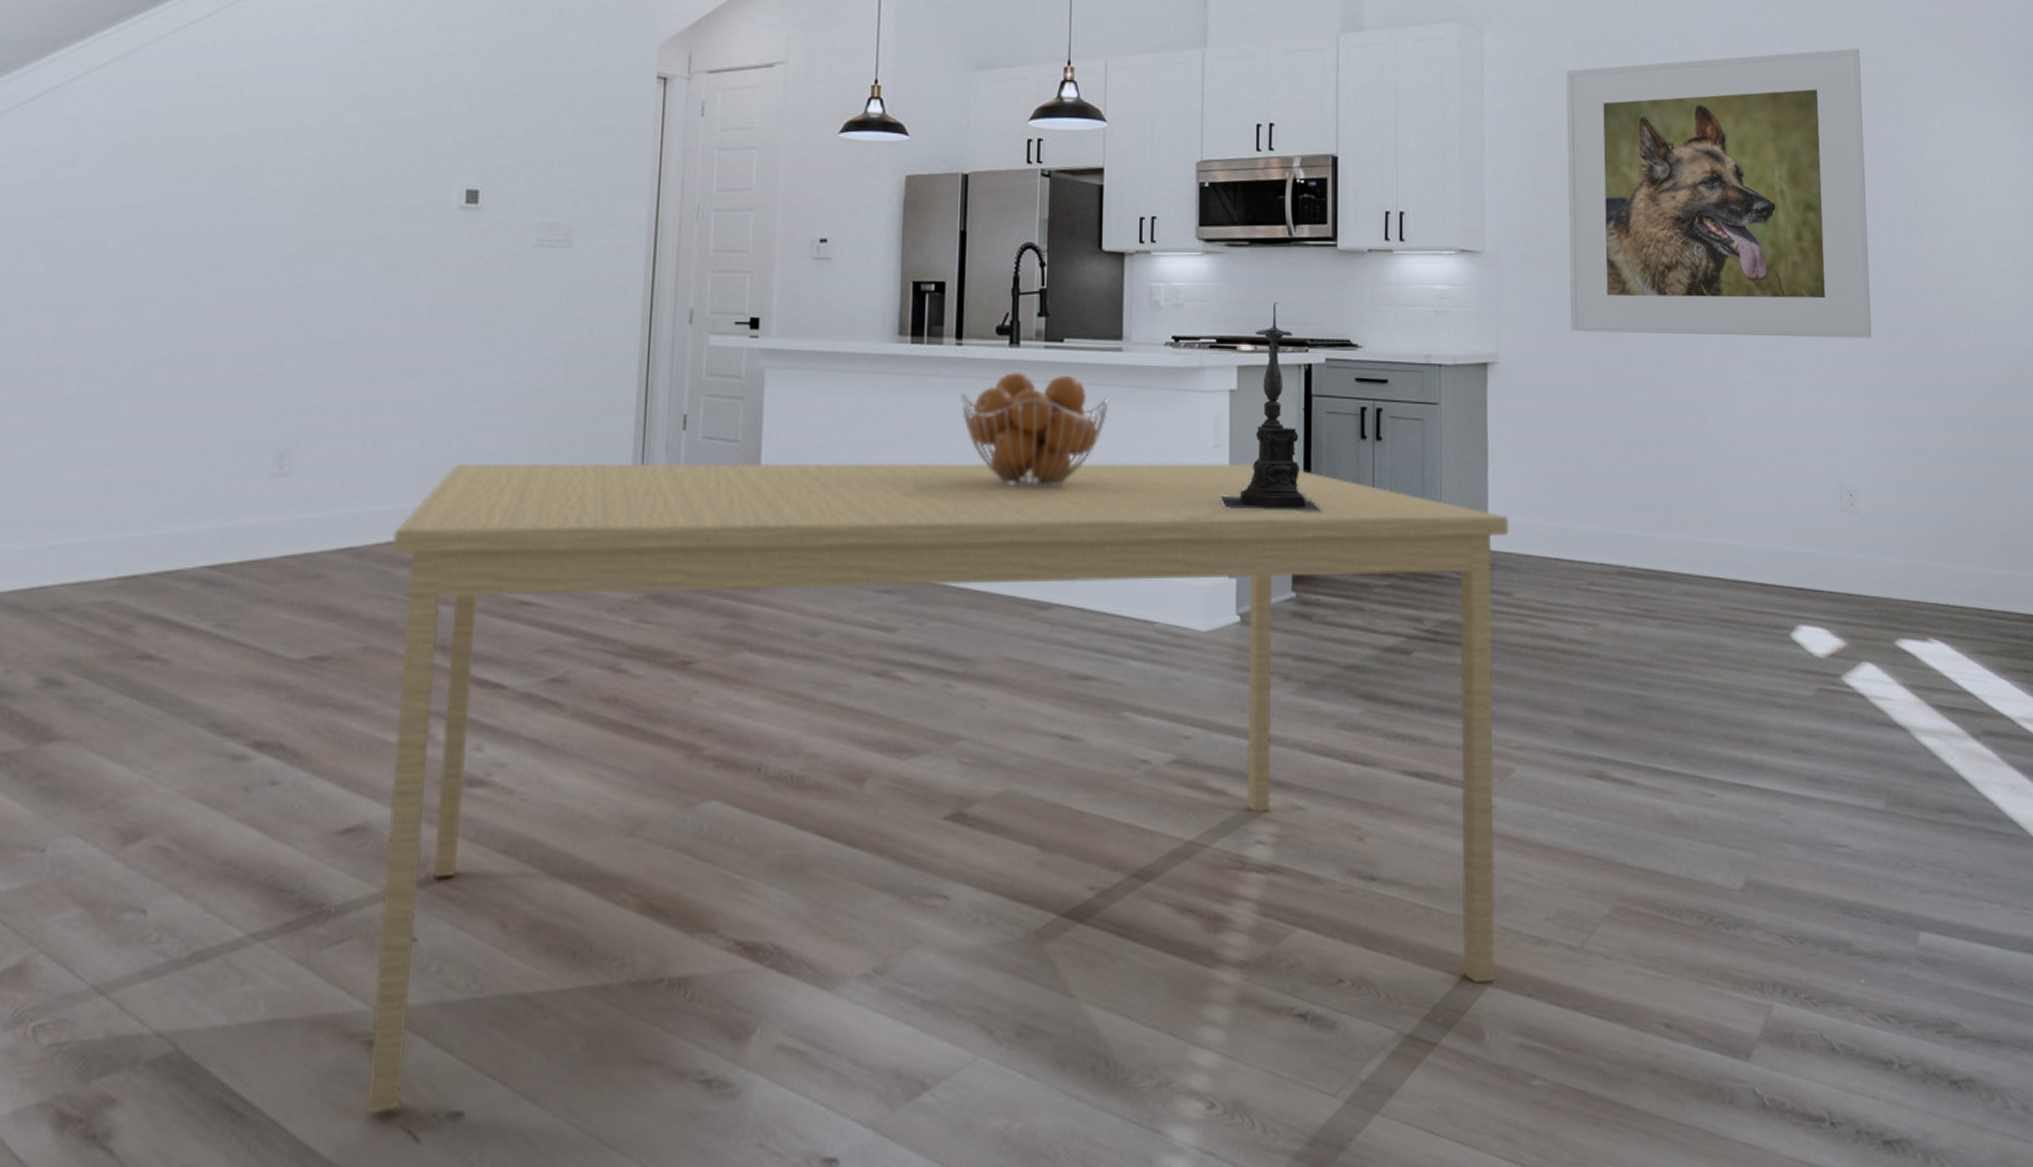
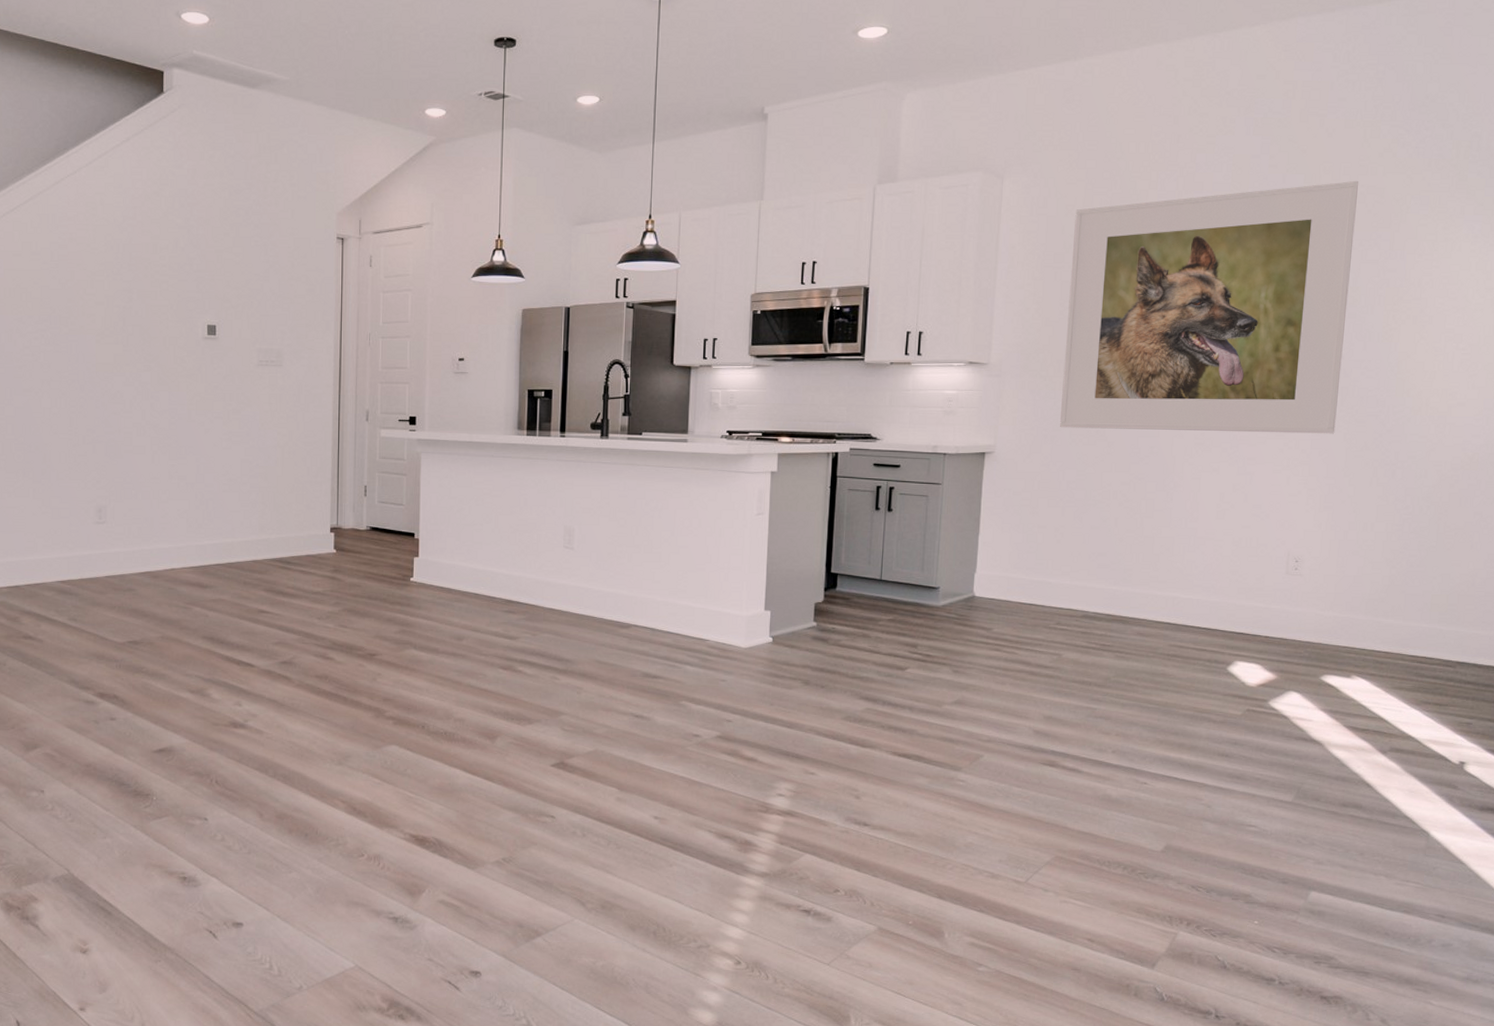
dining table: present [366,463,1509,1113] -> none [175,518,993,920]
fruit basket: present [961,371,1109,488] -> none [564,456,676,542]
candle holder: present [1219,303,1323,513] -> none [760,405,842,565]

